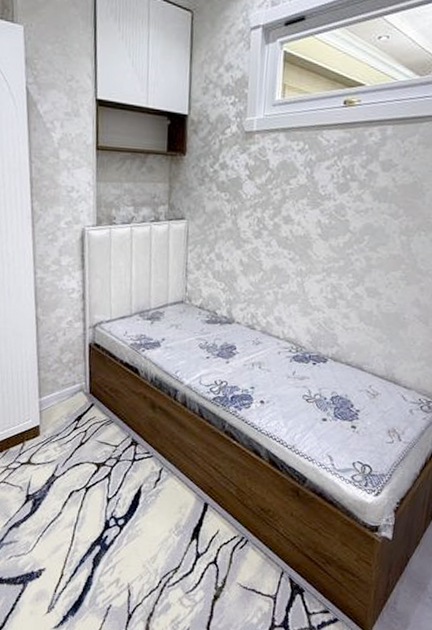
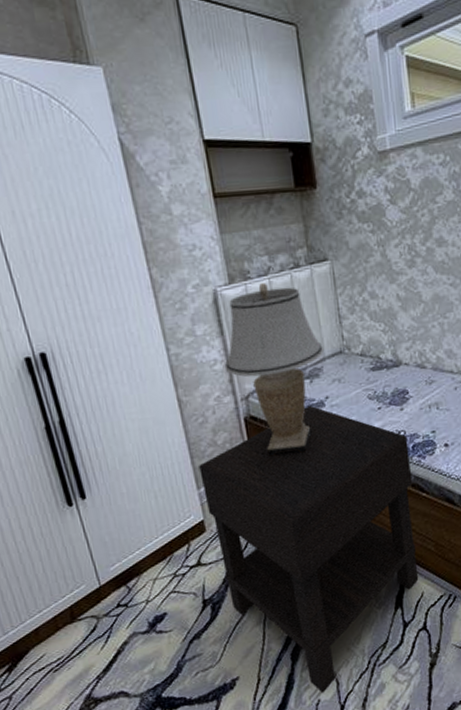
nightstand: none [43,343,229,600] -> present [199,405,419,694]
table lamp: none [81,229,167,385] -> present [225,283,323,457]

